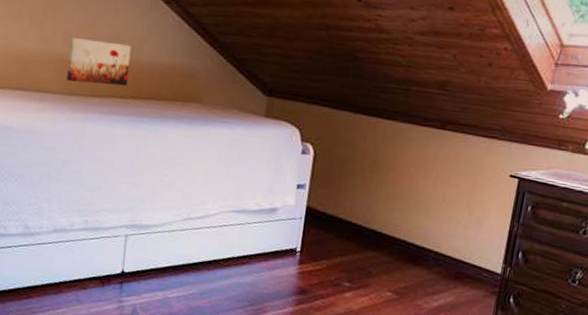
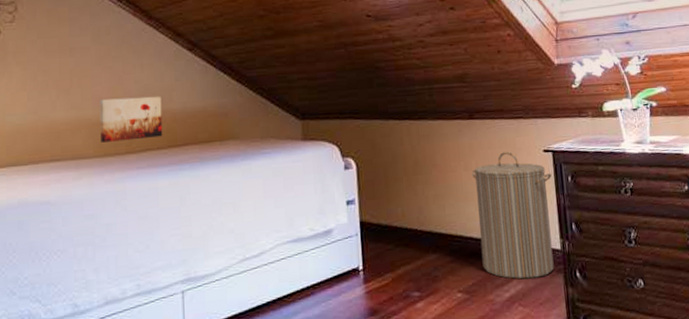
laundry hamper: none [418,168,512,295] -> present [471,151,554,279]

